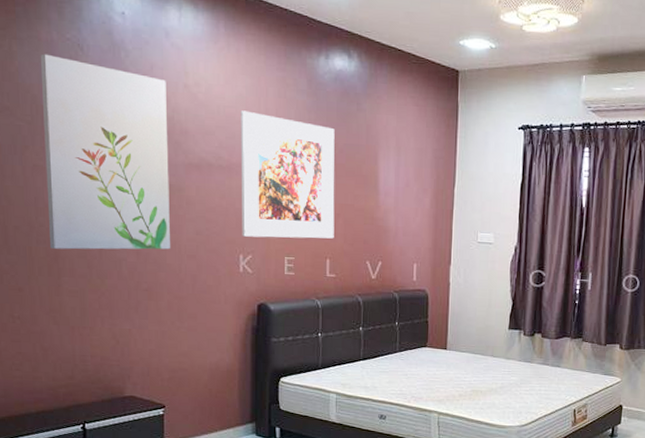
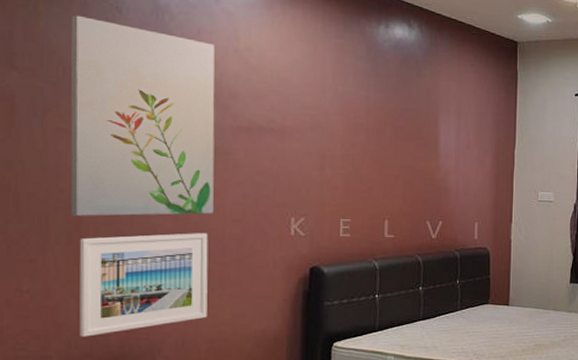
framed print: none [59,267,168,361] -> present [79,233,208,337]
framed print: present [240,110,335,239] -> none [294,75,394,200]

